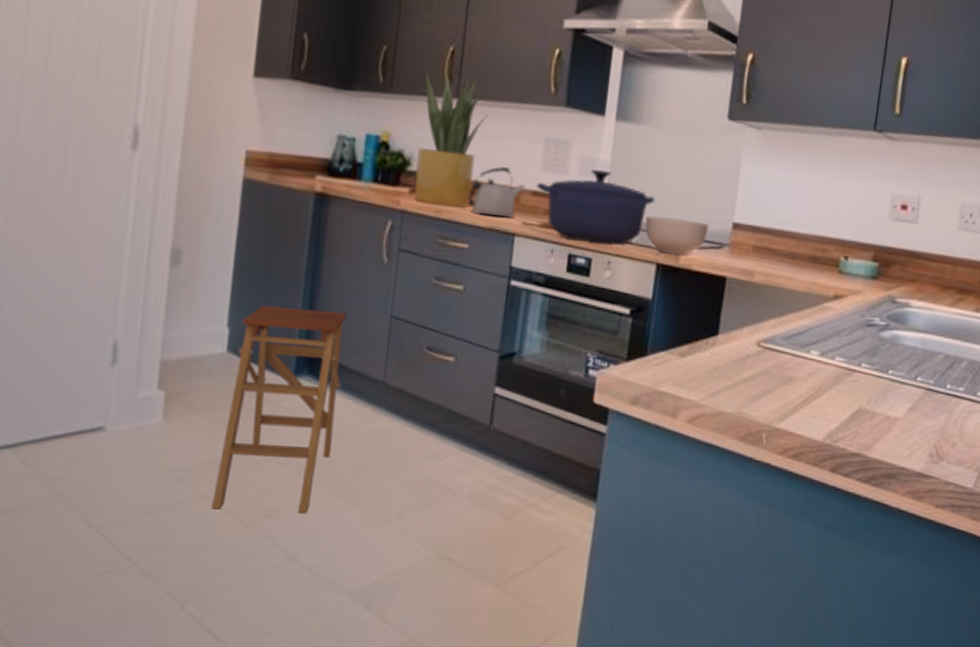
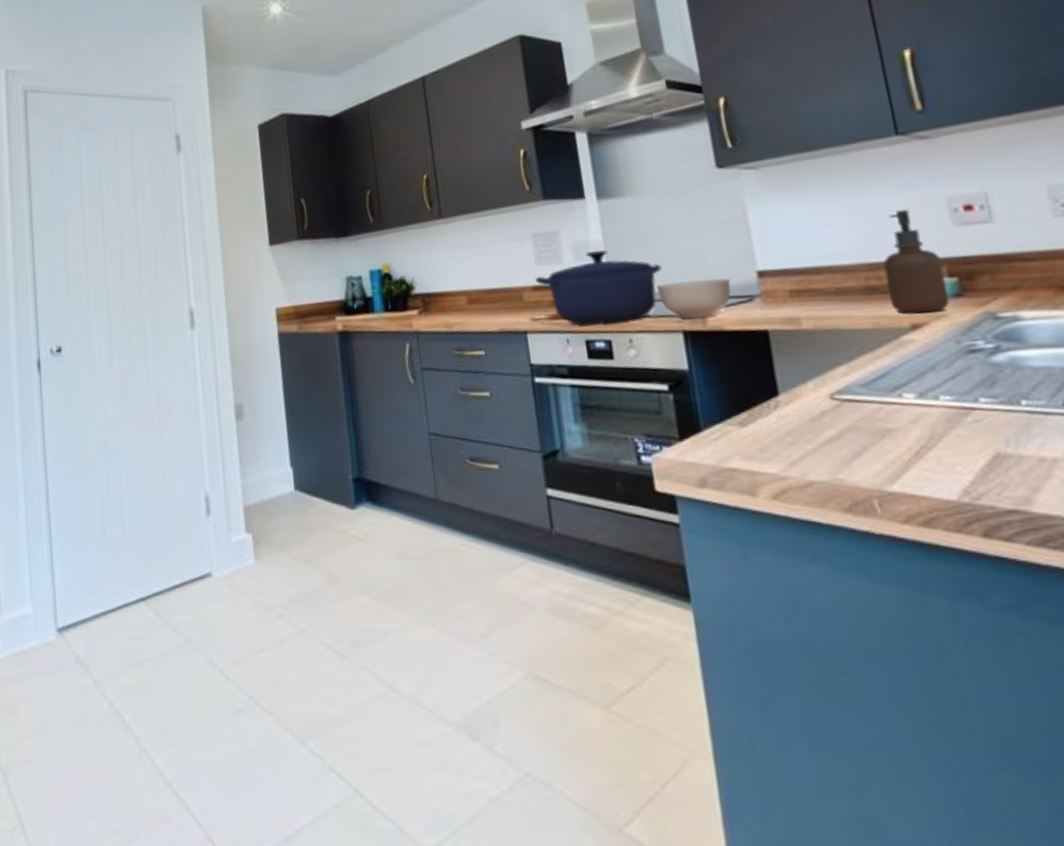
step ladder: present [211,306,347,513] -> none [302,437,404,643]
planter: present [414,72,489,209] -> none [408,195,475,322]
kettle: present [467,166,525,218] -> none [473,270,525,321]
soap dispenser: none [825,196,872,289] -> present [882,209,949,314]

